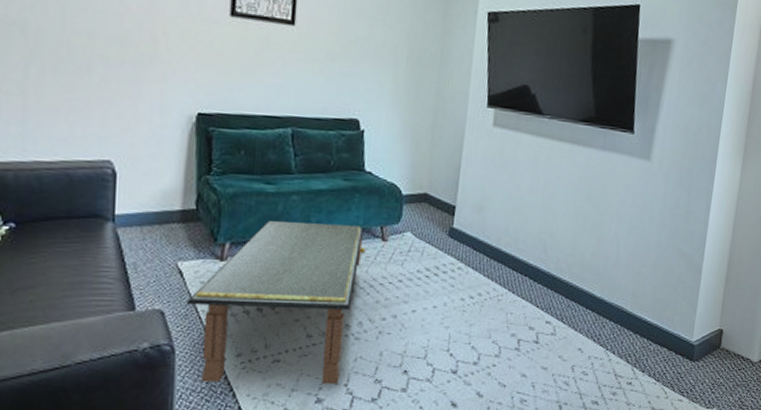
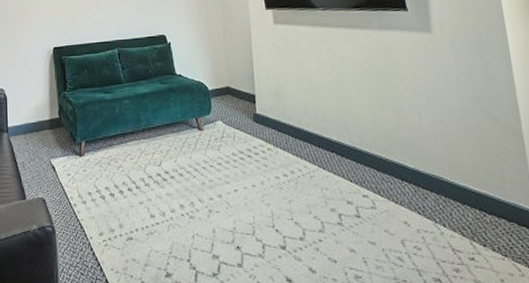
coffee table: present [187,221,366,384] -> none [60,119,187,259]

